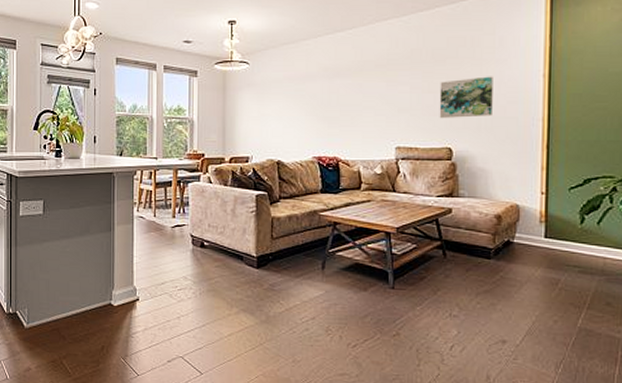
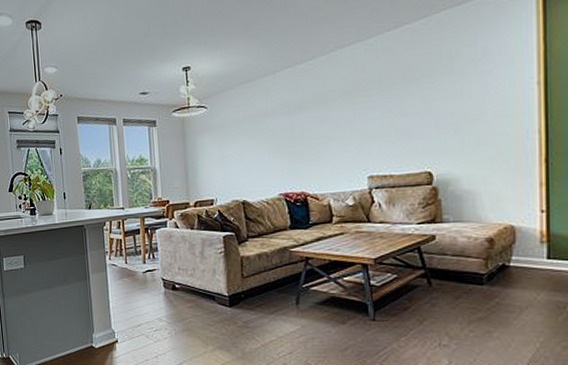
wall art: present [439,76,493,118] -> none [414,90,478,141]

